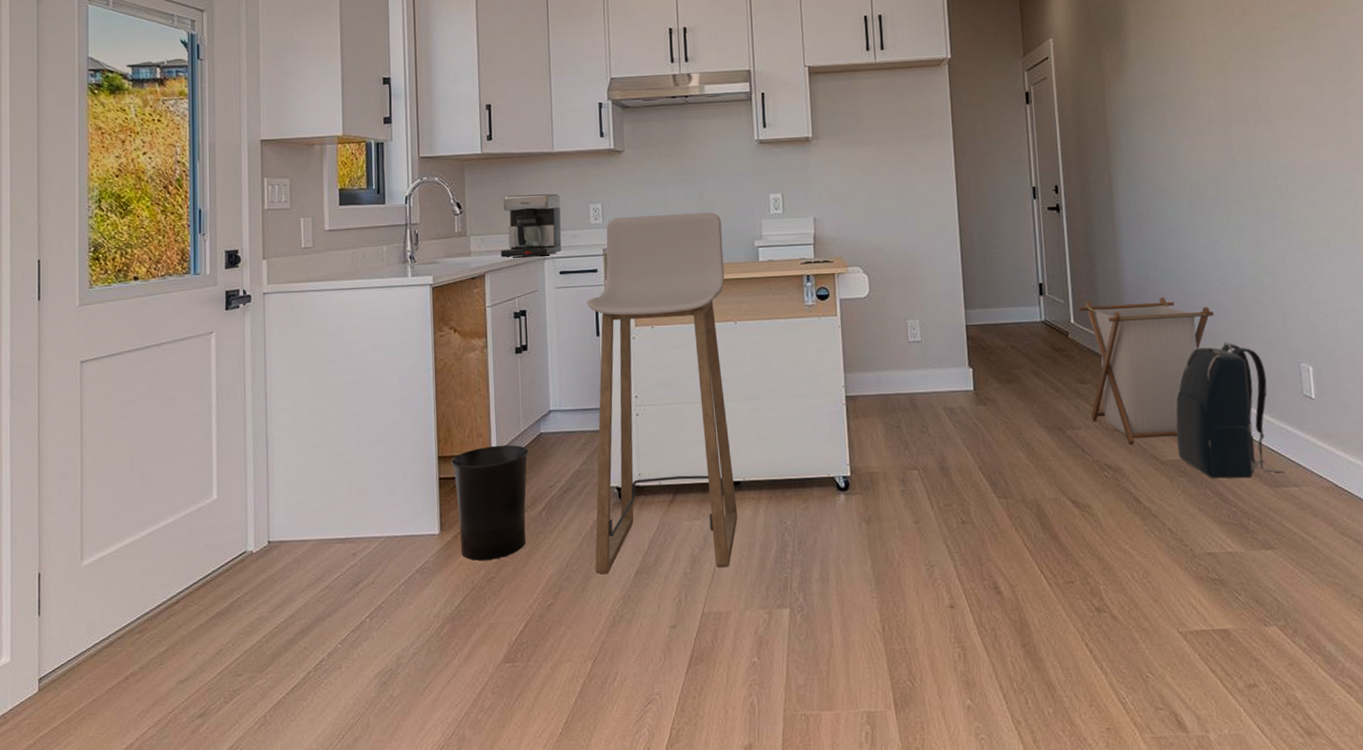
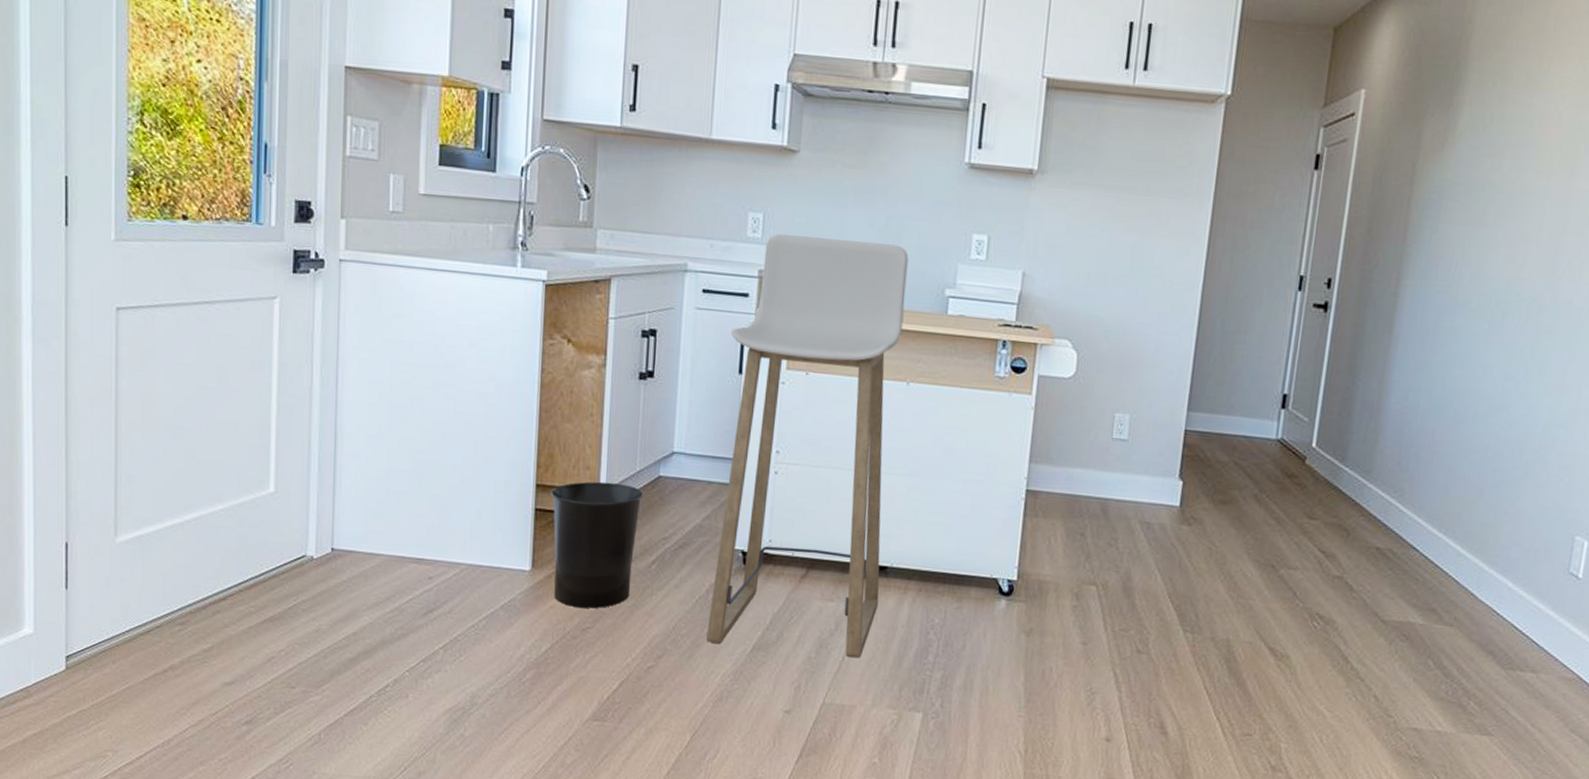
coffee maker: present [500,193,562,258] -> none [632,185,713,268]
laundry basket: present [1079,297,1214,445] -> none [1312,424,1487,597]
backpack: present [1175,342,1285,479] -> none [1405,497,1532,655]

